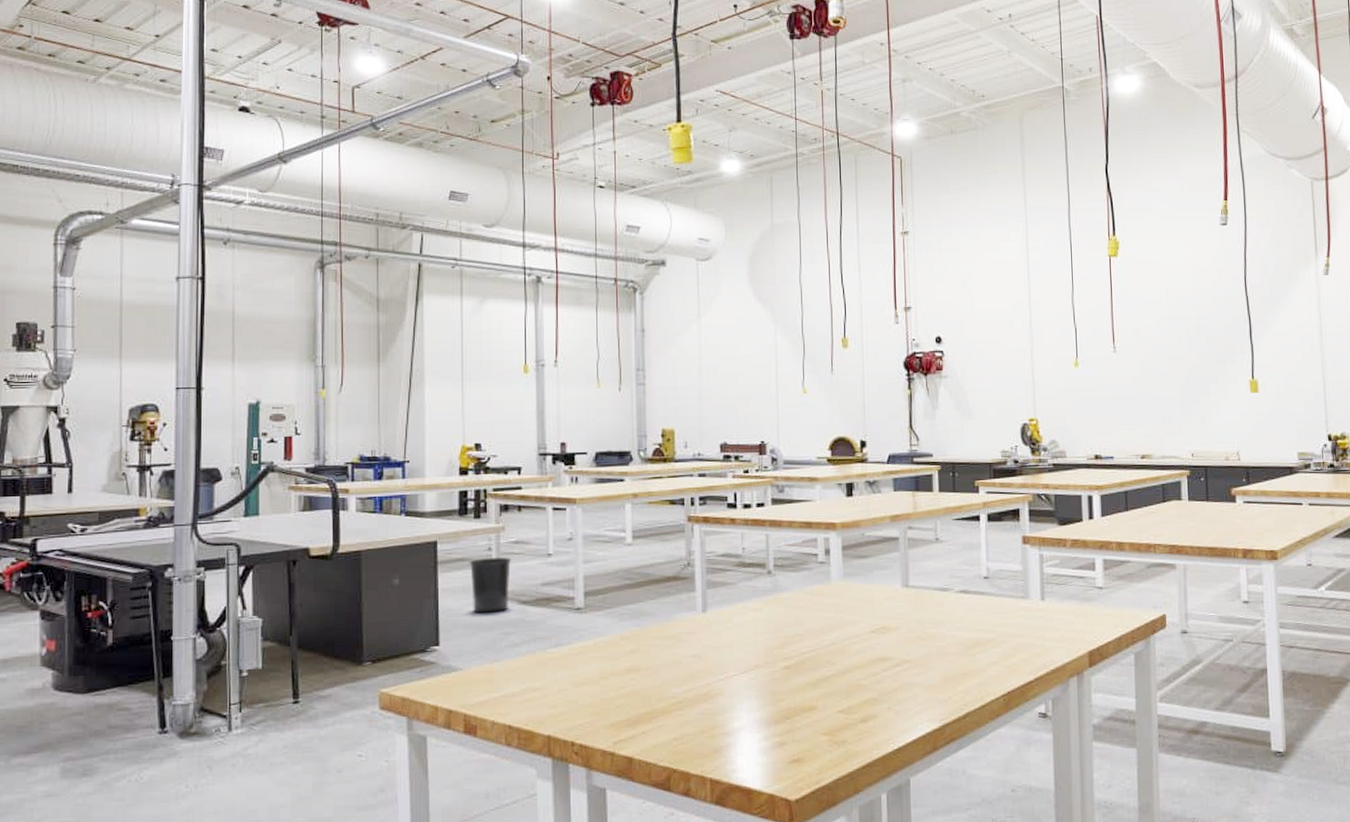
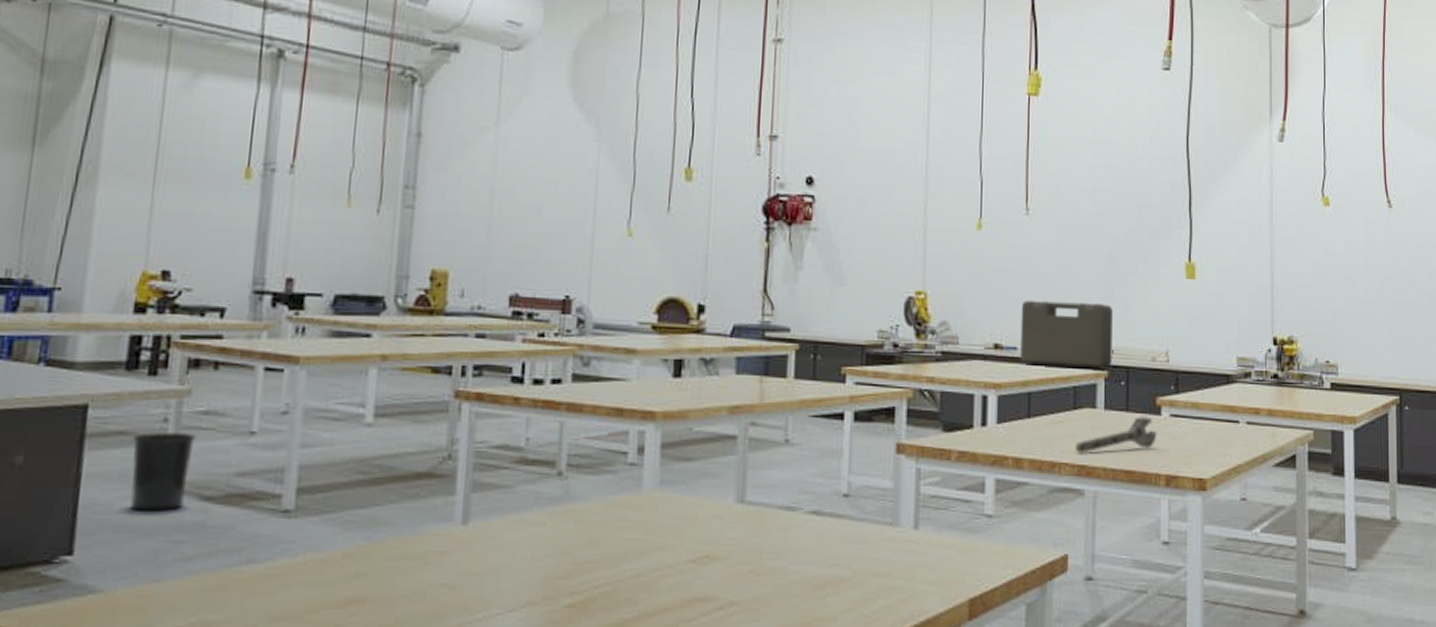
tool box: none [1114,418,1193,471] -> present [1020,300,1113,370]
wrench: none [1166,504,1234,536] -> present [1074,417,1157,453]

